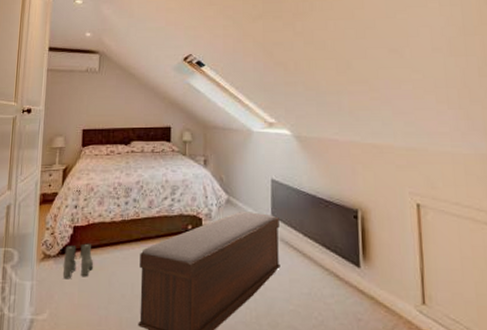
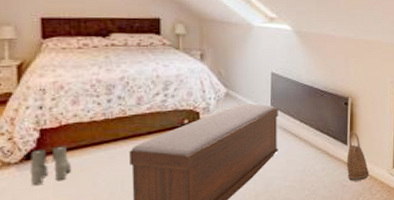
basket: none [360,252,391,316] -> present [346,132,370,182]

